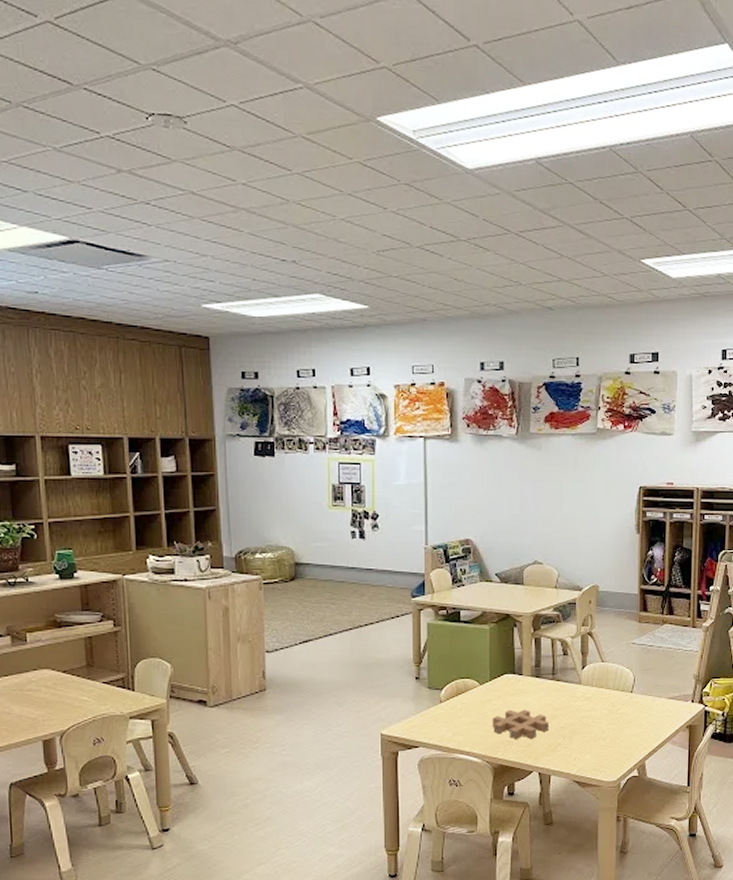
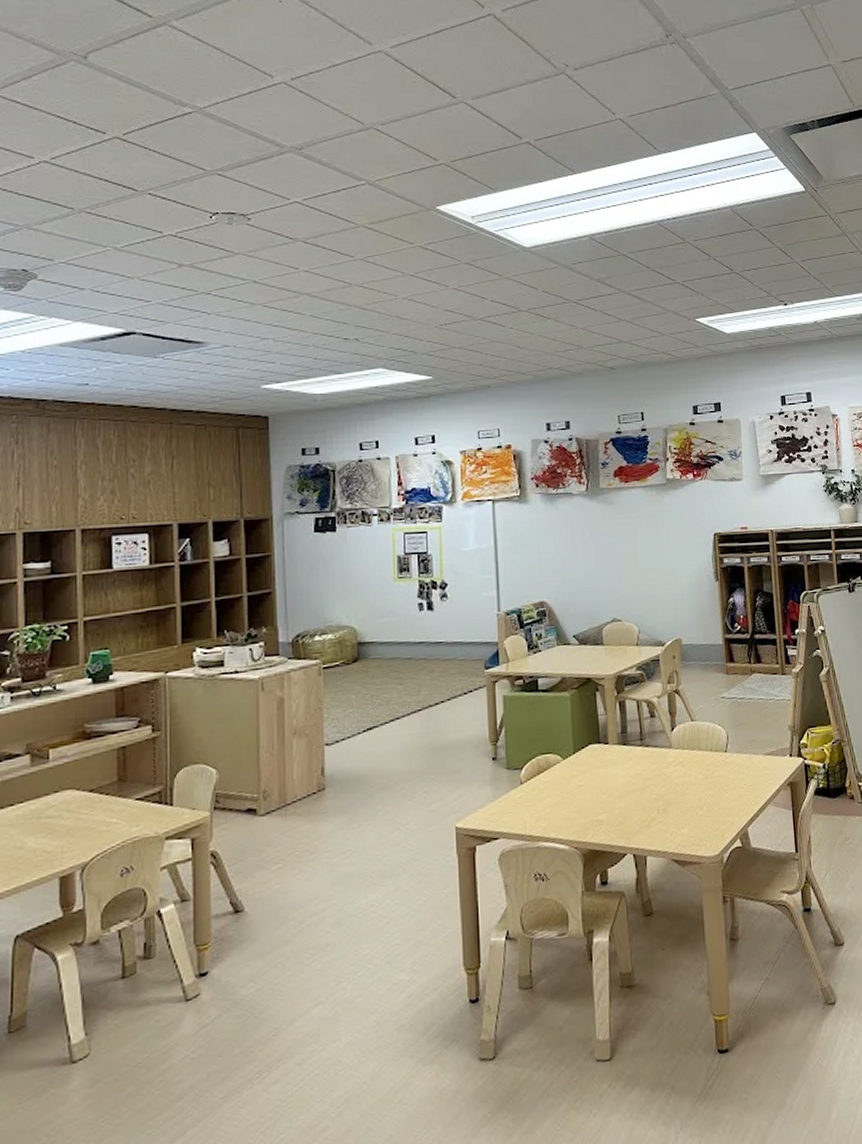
wooden puzzle: present [492,709,548,739] -> none [578,782,640,818]

